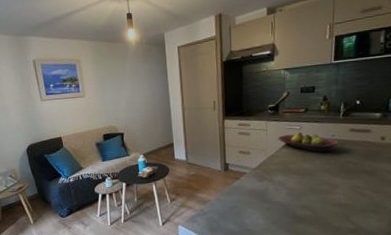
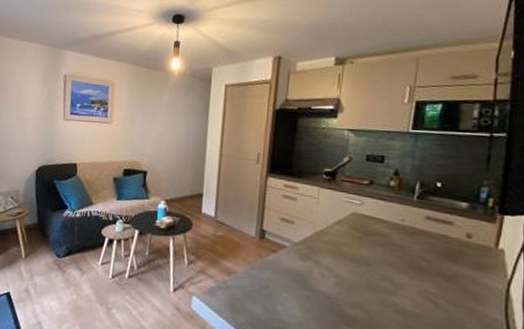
fruit bowl: present [278,131,339,152] -> none [331,207,409,239]

